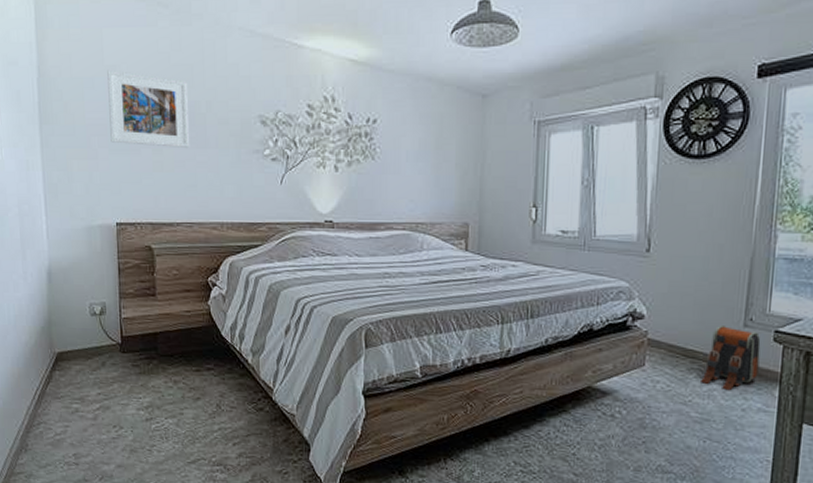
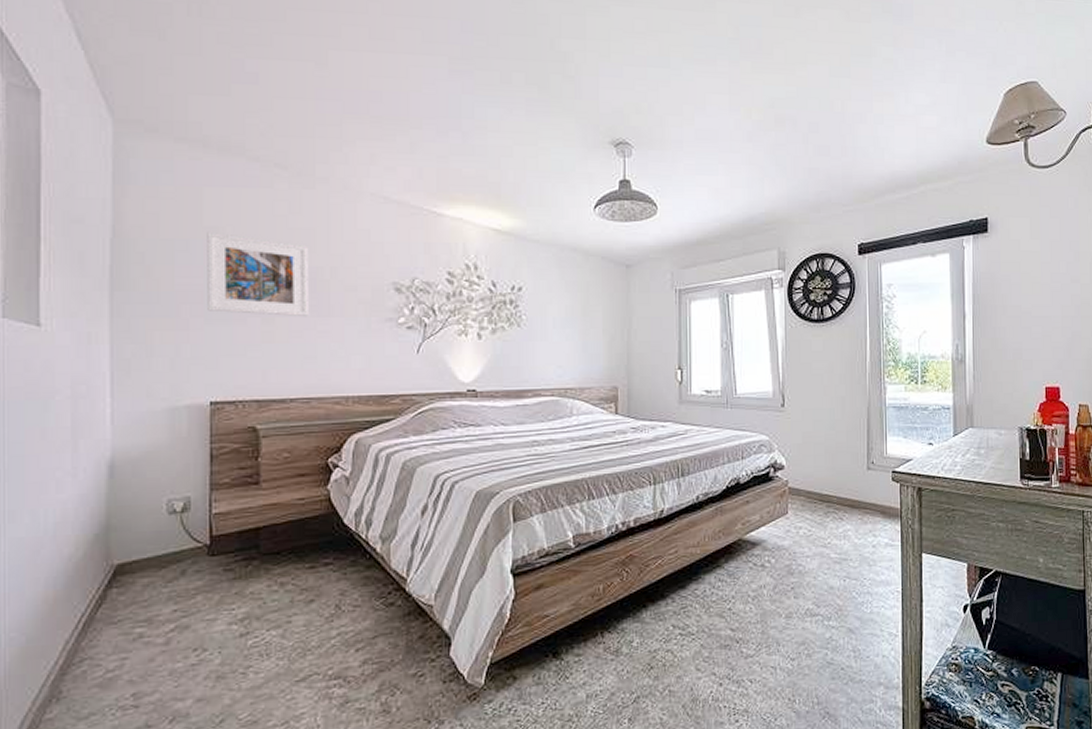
backpack: present [701,326,761,391] -> none [837,470,884,530]

